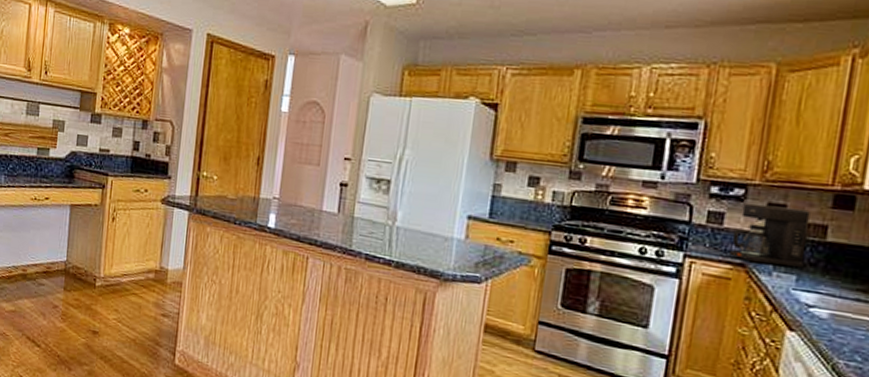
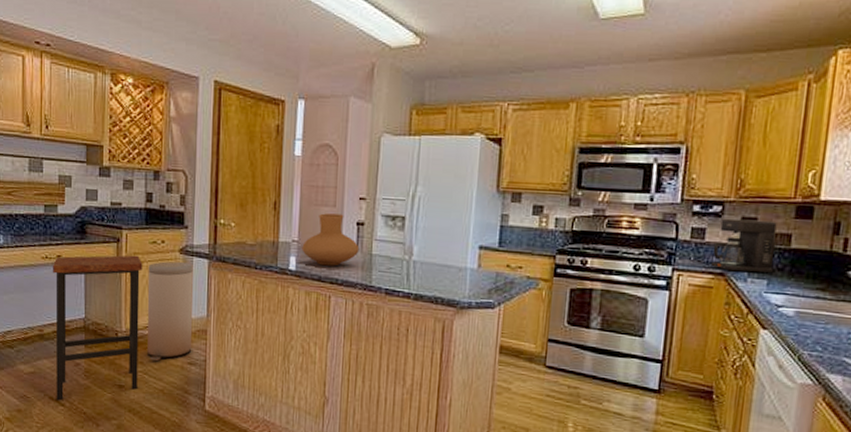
bar stool: none [33,199,125,341] -> present [52,255,143,401]
pedal bin: none [123,210,174,310] -> present [147,261,193,361]
vase: none [282,171,341,227] -> present [302,213,360,267]

